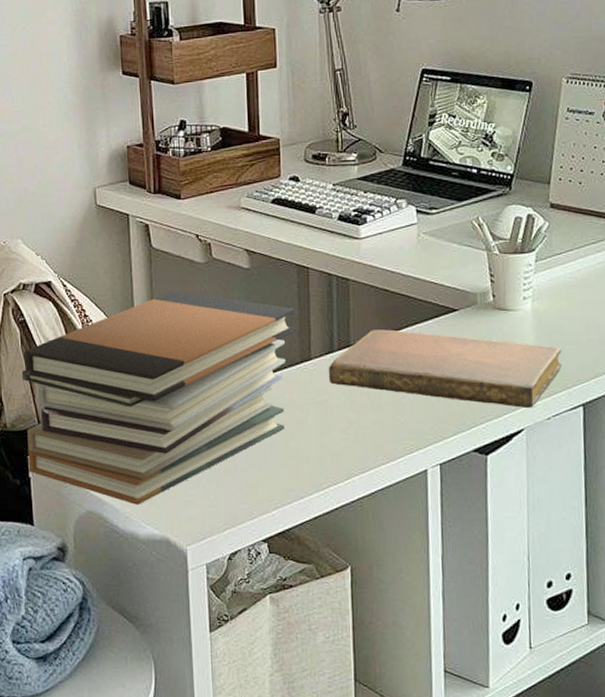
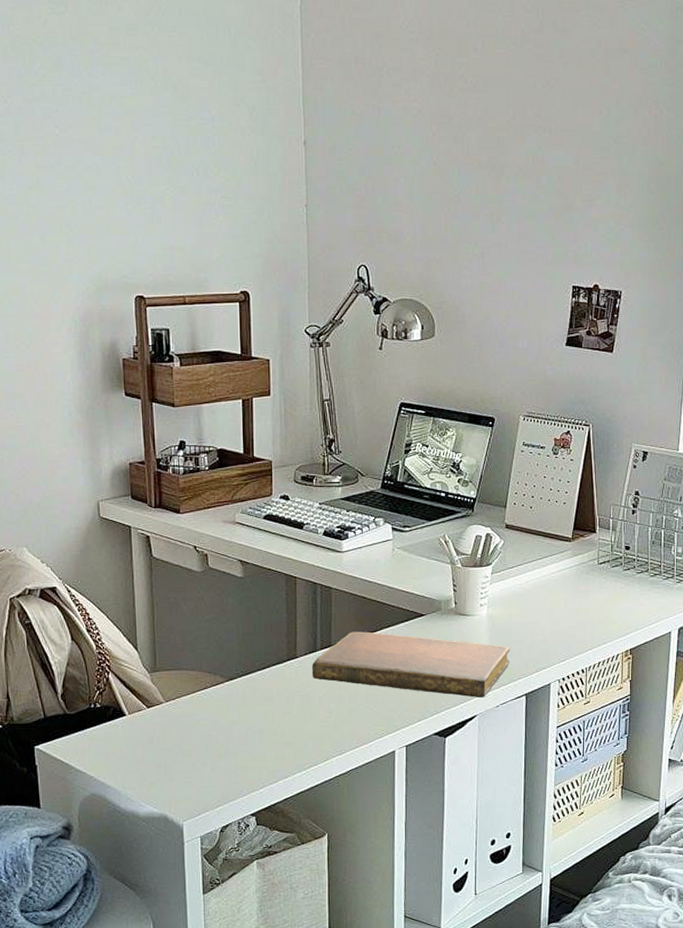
book stack: present [21,290,296,505] -> none [28,596,284,787]

